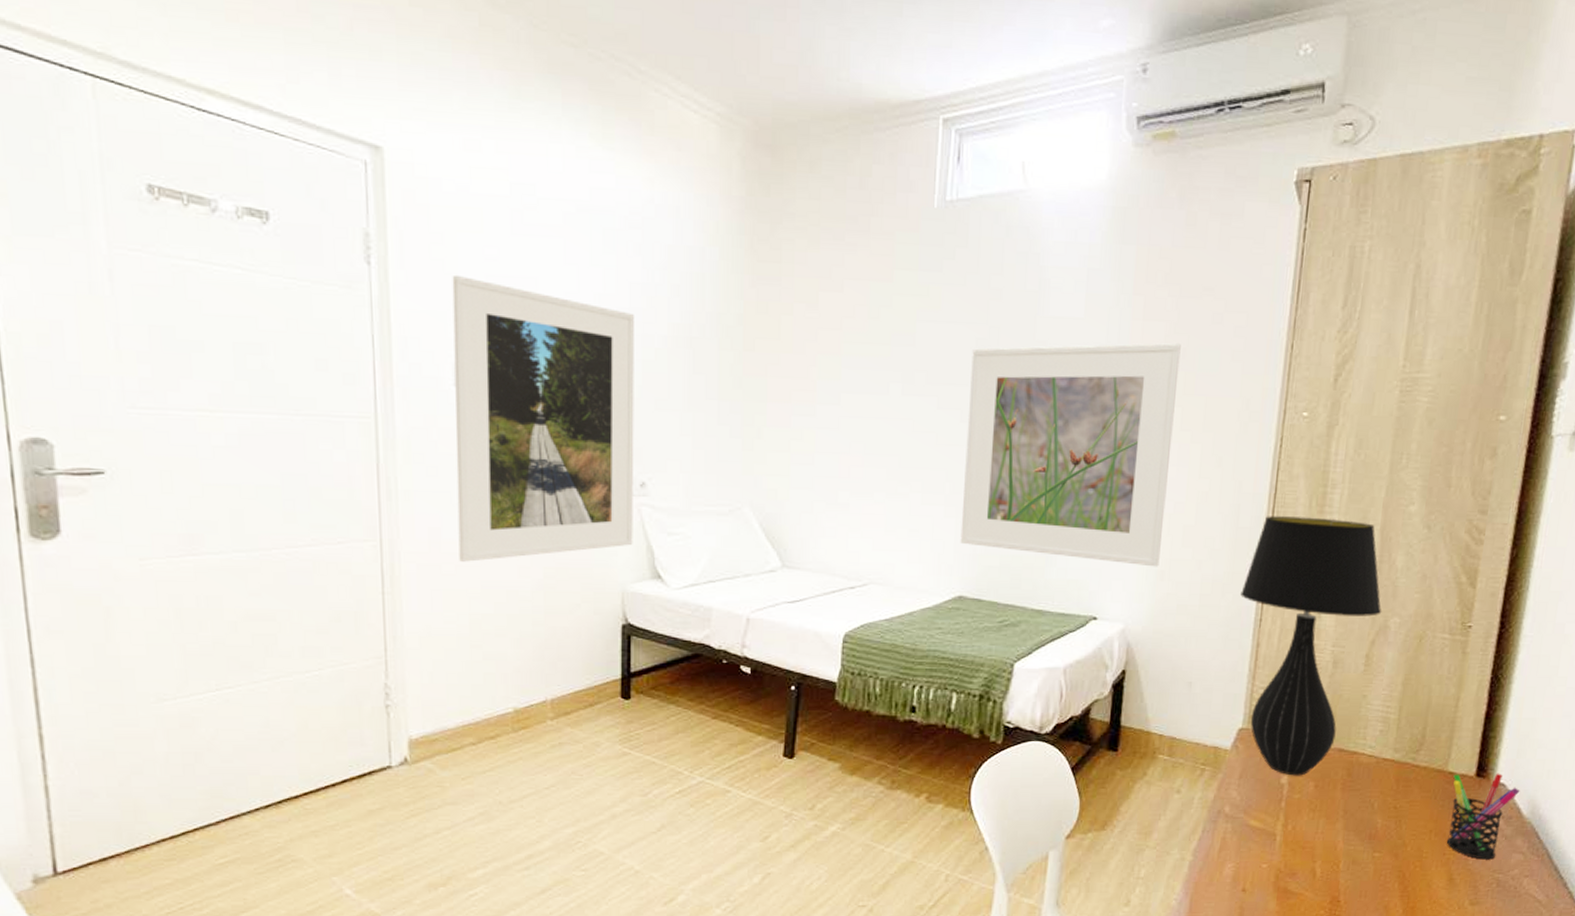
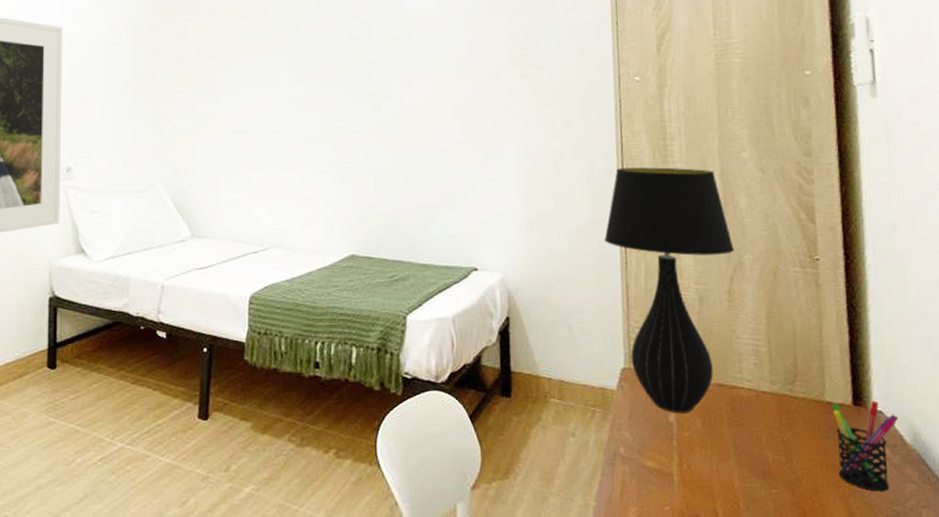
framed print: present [960,343,1181,567] -> none [347,26,528,219]

